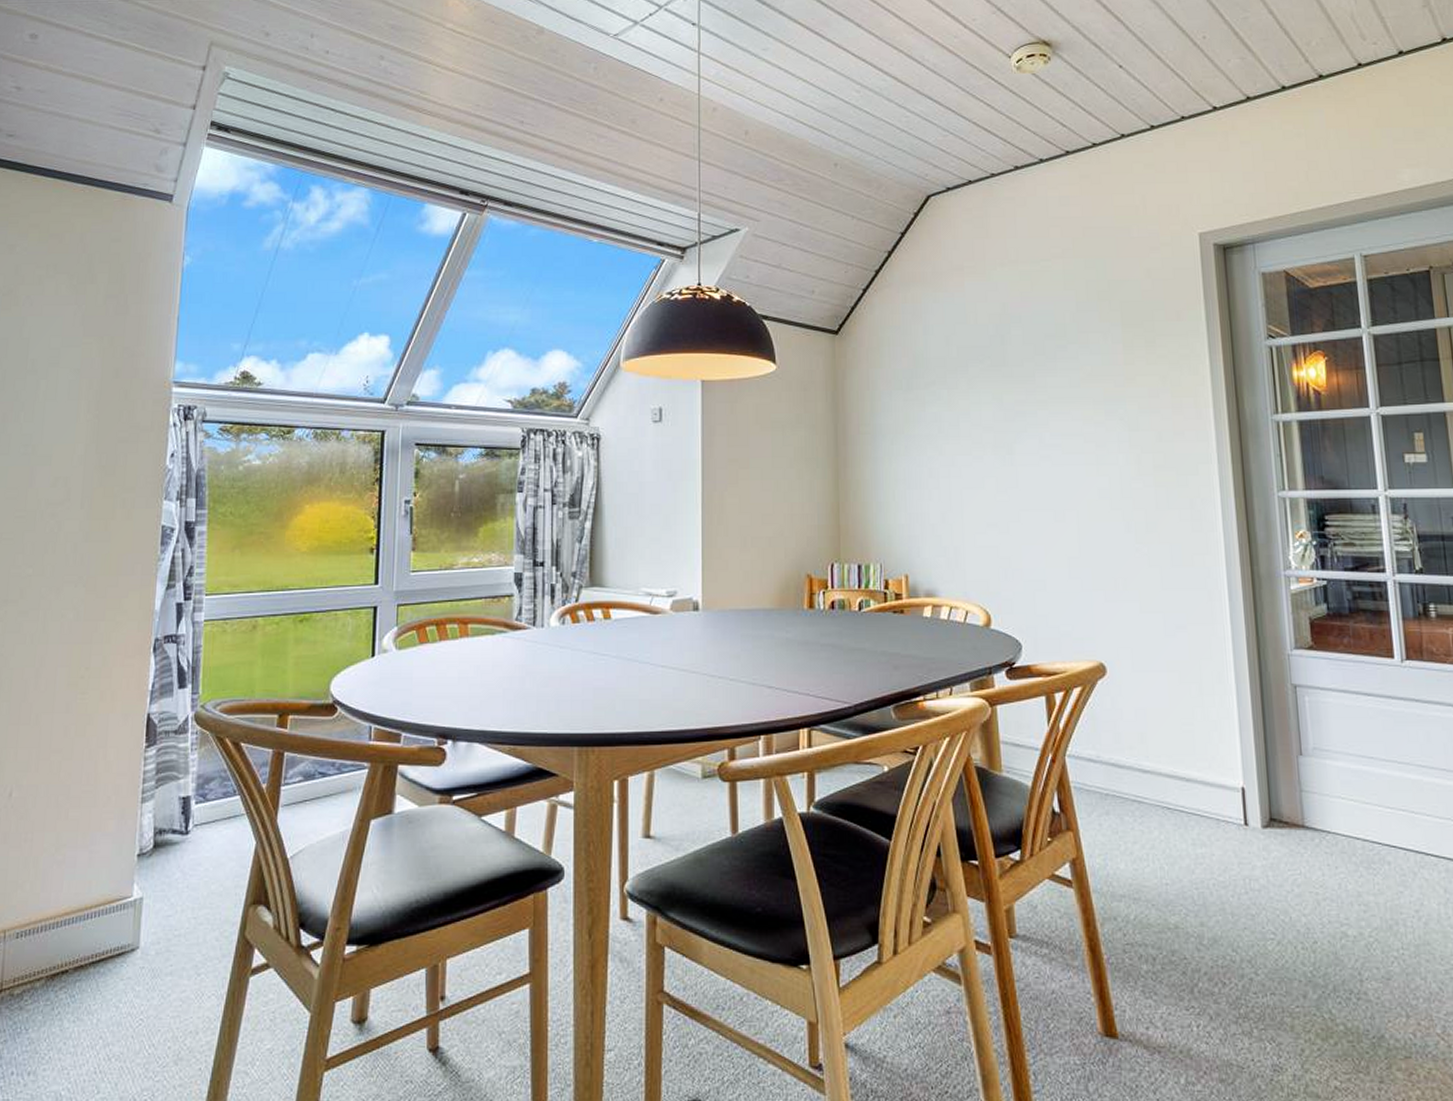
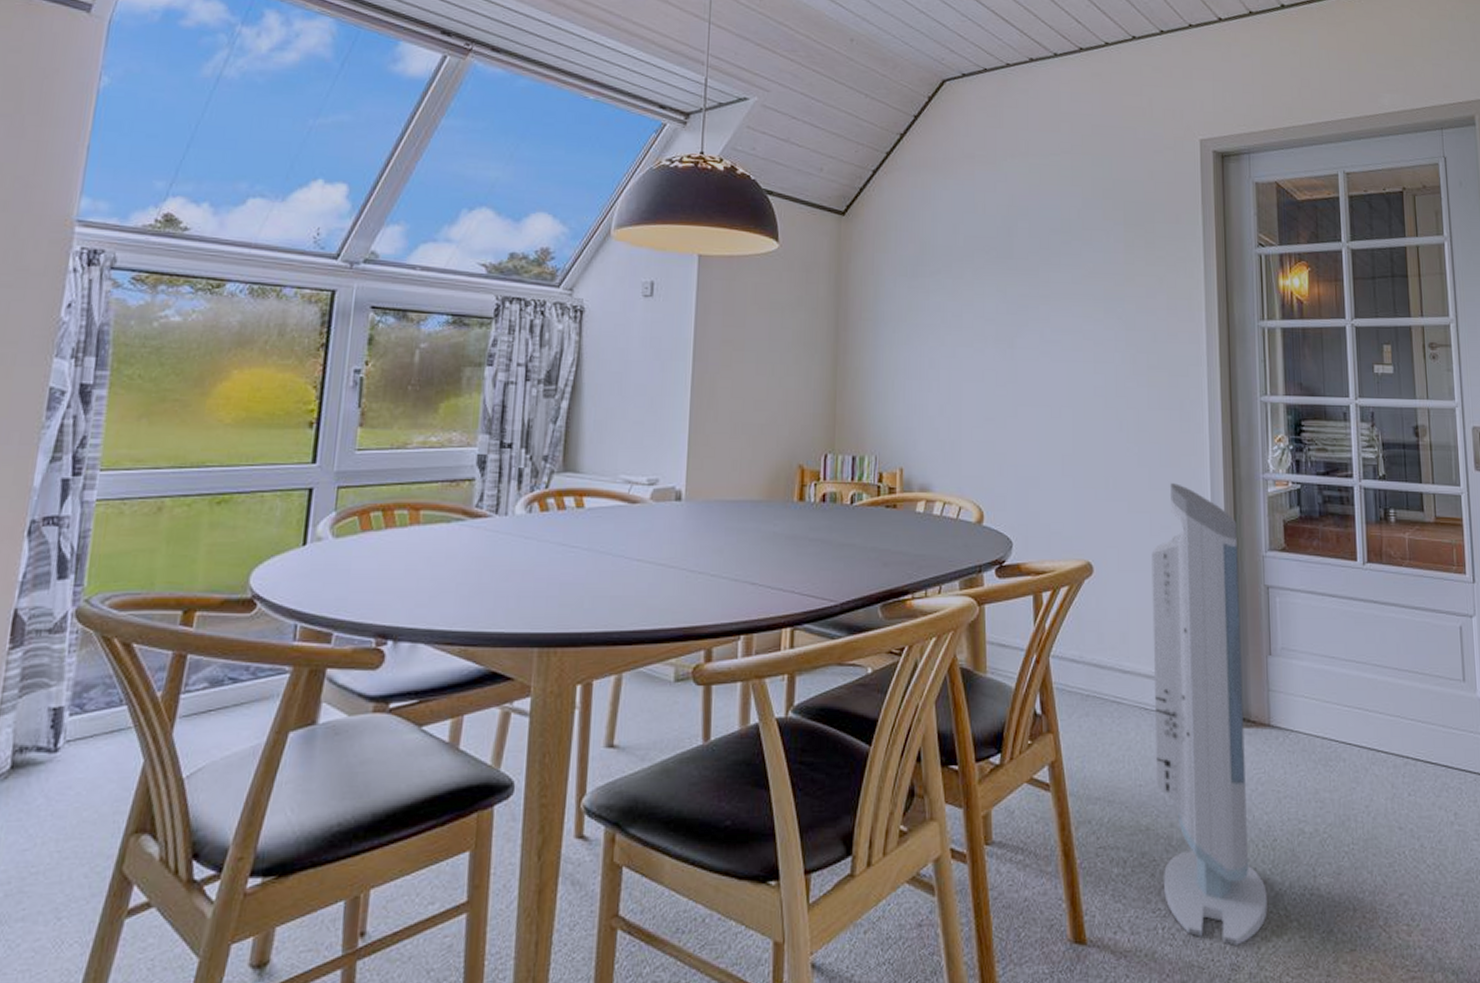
air purifier: none [1167,583,1310,1047] -> present [1151,483,1267,946]

